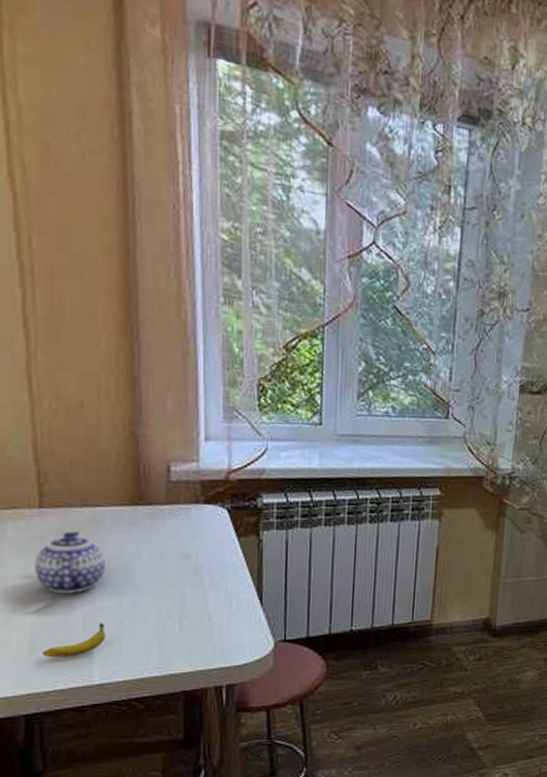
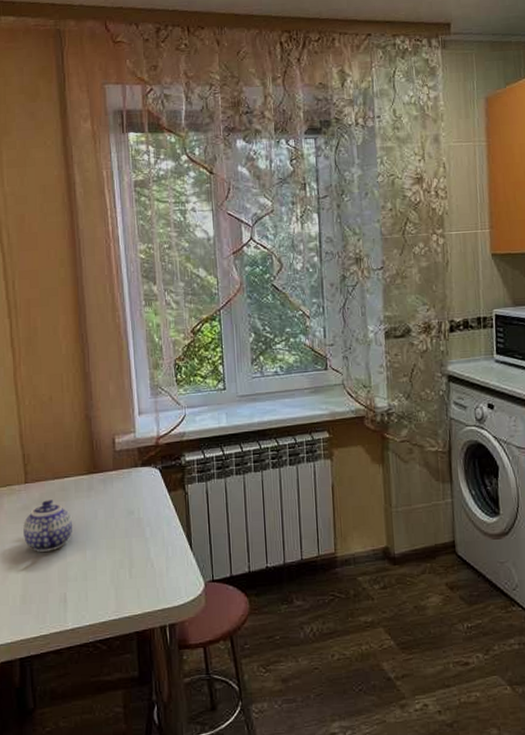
fruit: present [42,622,106,658] -> none [30,574,75,608]

